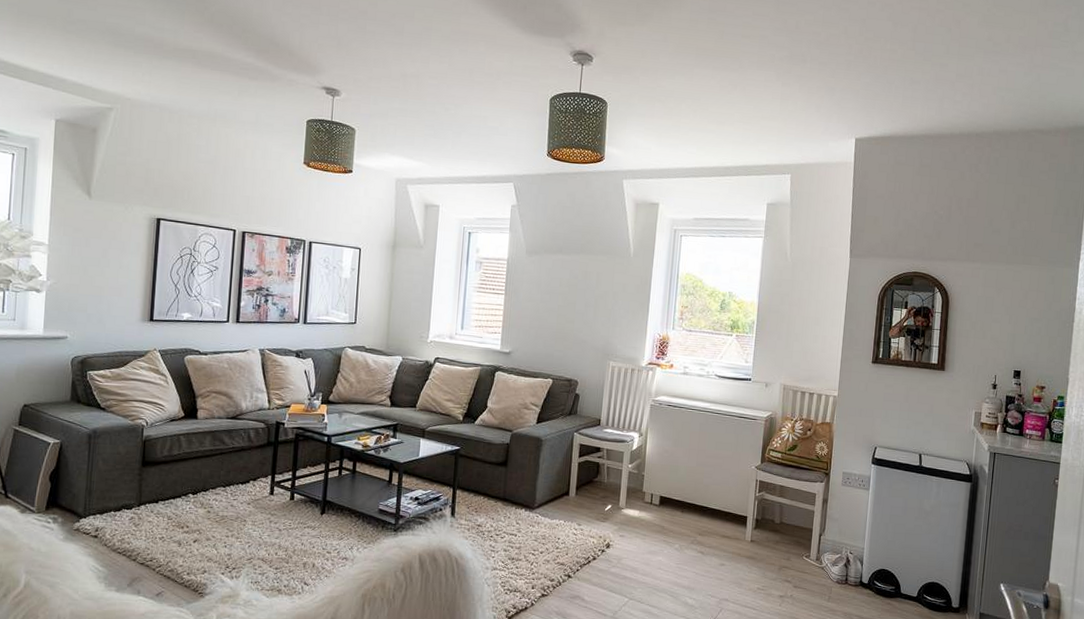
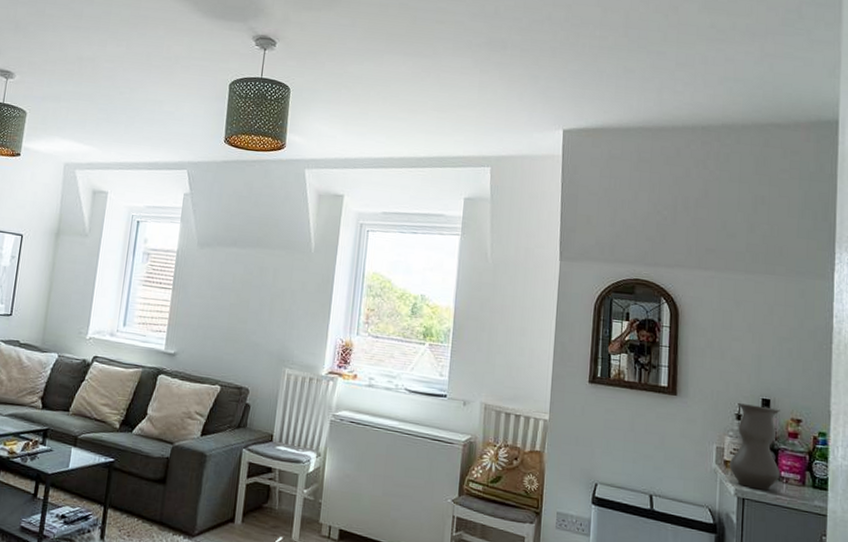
vase: none [984,375,1028,446] -> present [729,403,780,491]

